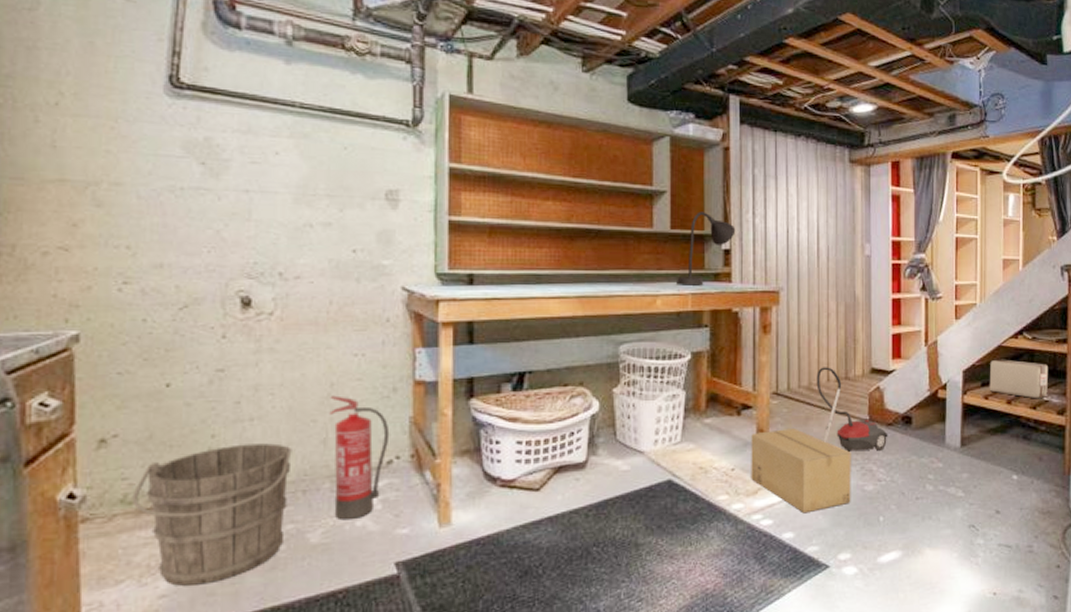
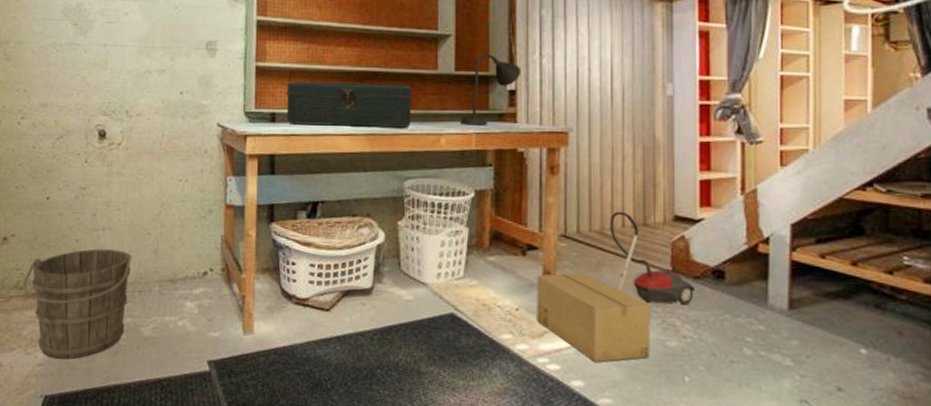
fire extinguisher: present [329,395,390,521] -> none [160,213,206,320]
toolbox: none [486,238,627,290] -> present [286,81,413,129]
box: present [989,359,1049,399] -> none [826,213,911,263]

